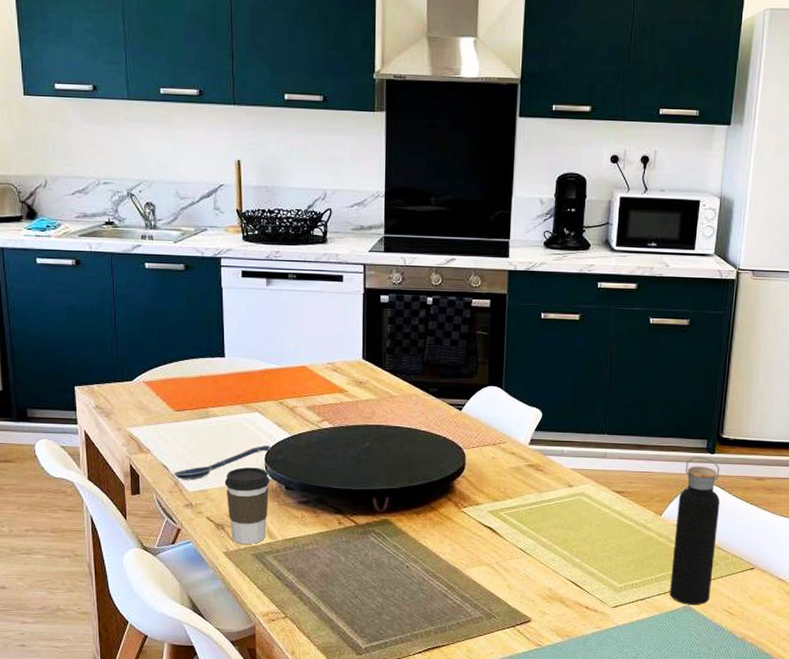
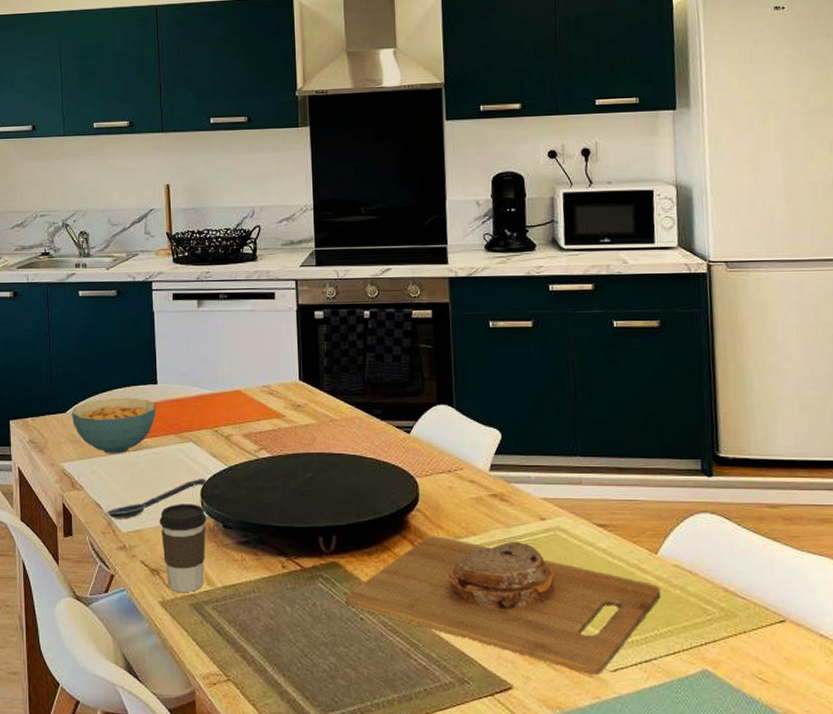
cereal bowl: none [138,368,224,421] -> present [71,397,157,454]
cutting board: none [394,498,661,611] -> present [345,535,661,676]
water bottle: present [670,457,720,605] -> none [675,480,734,669]

